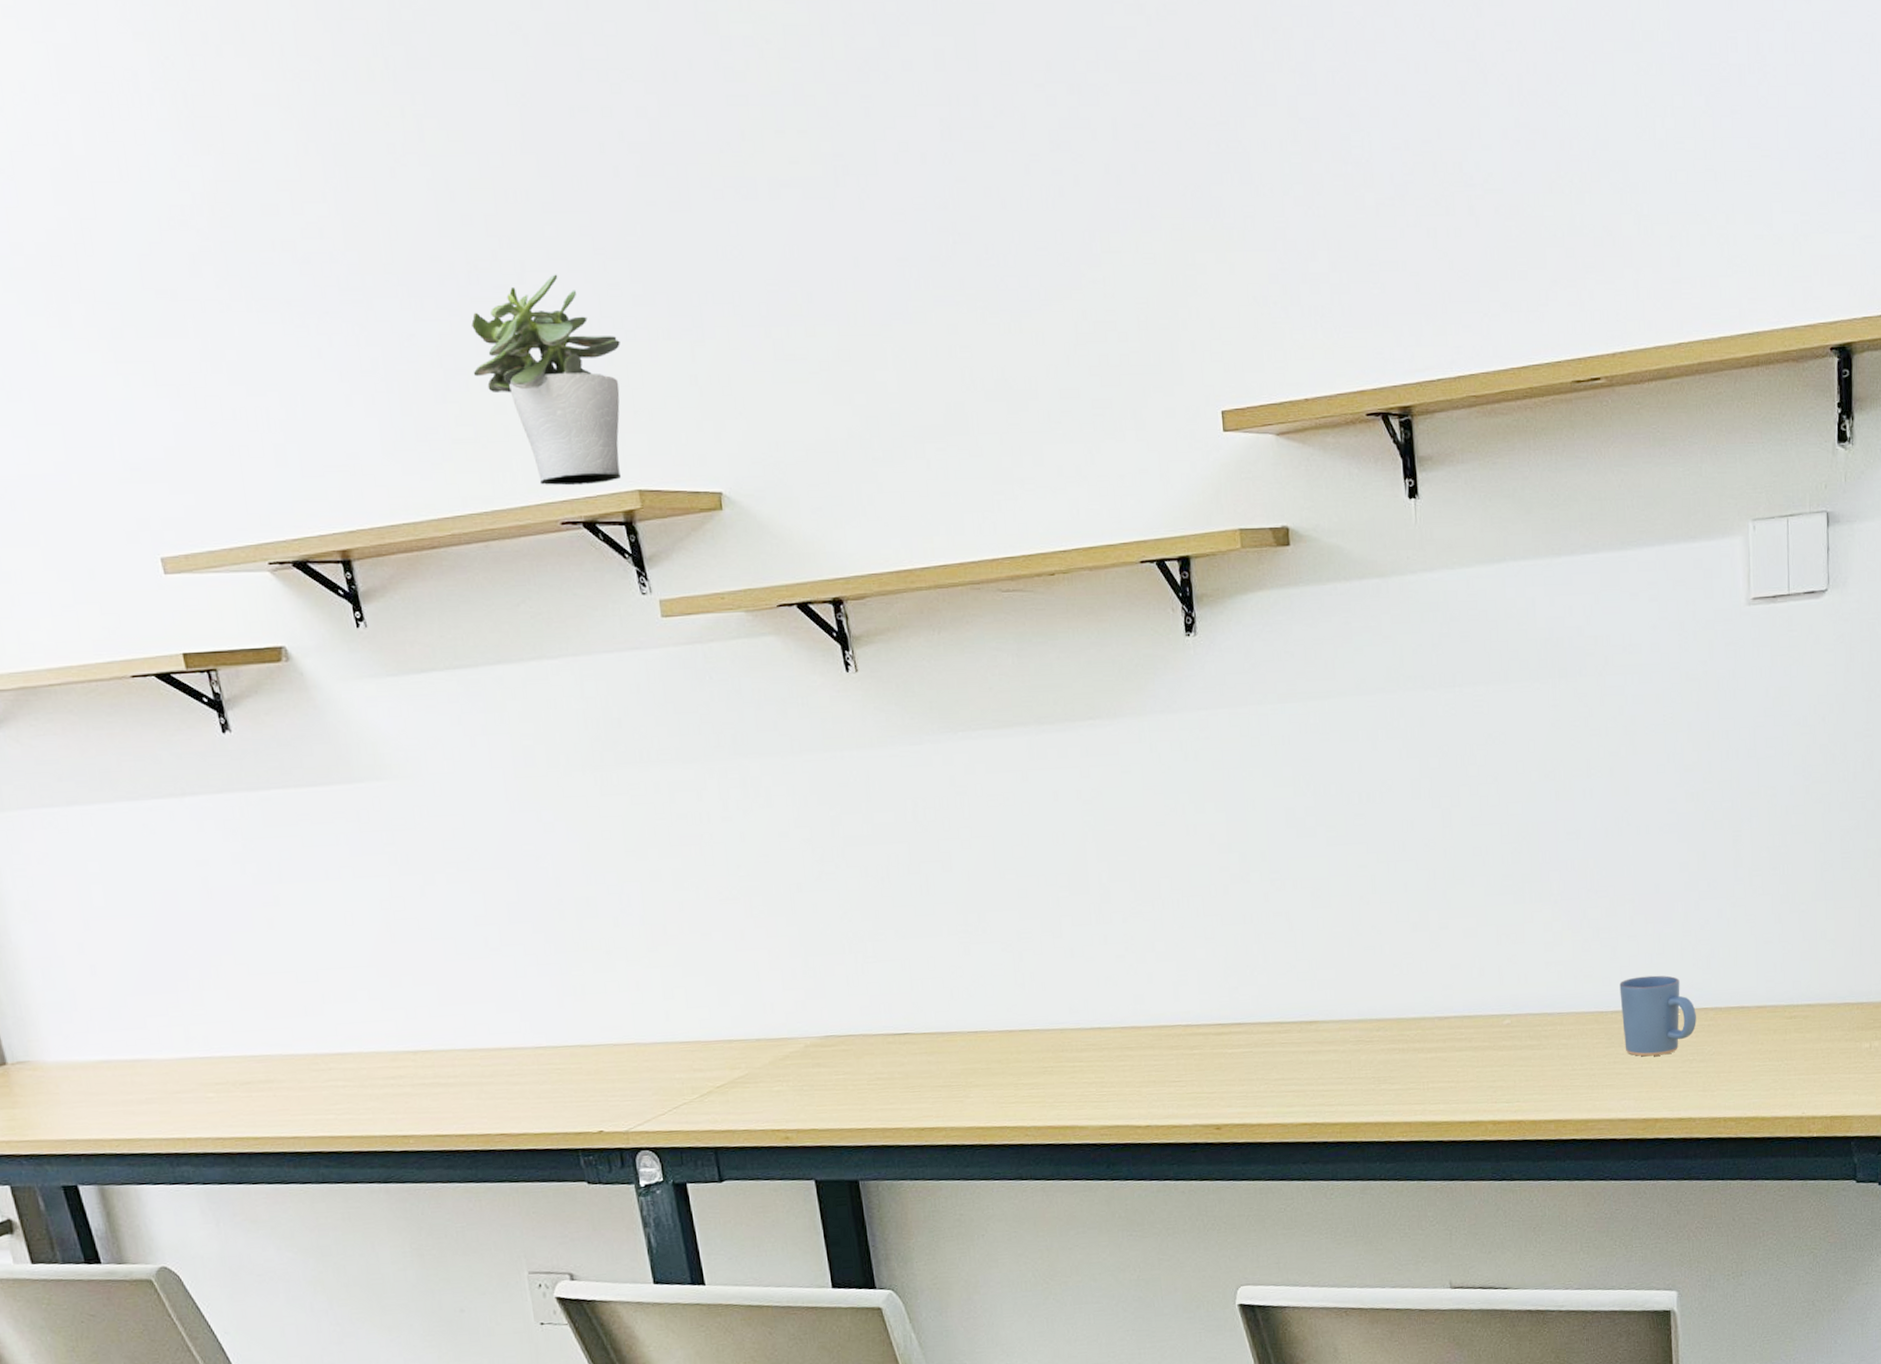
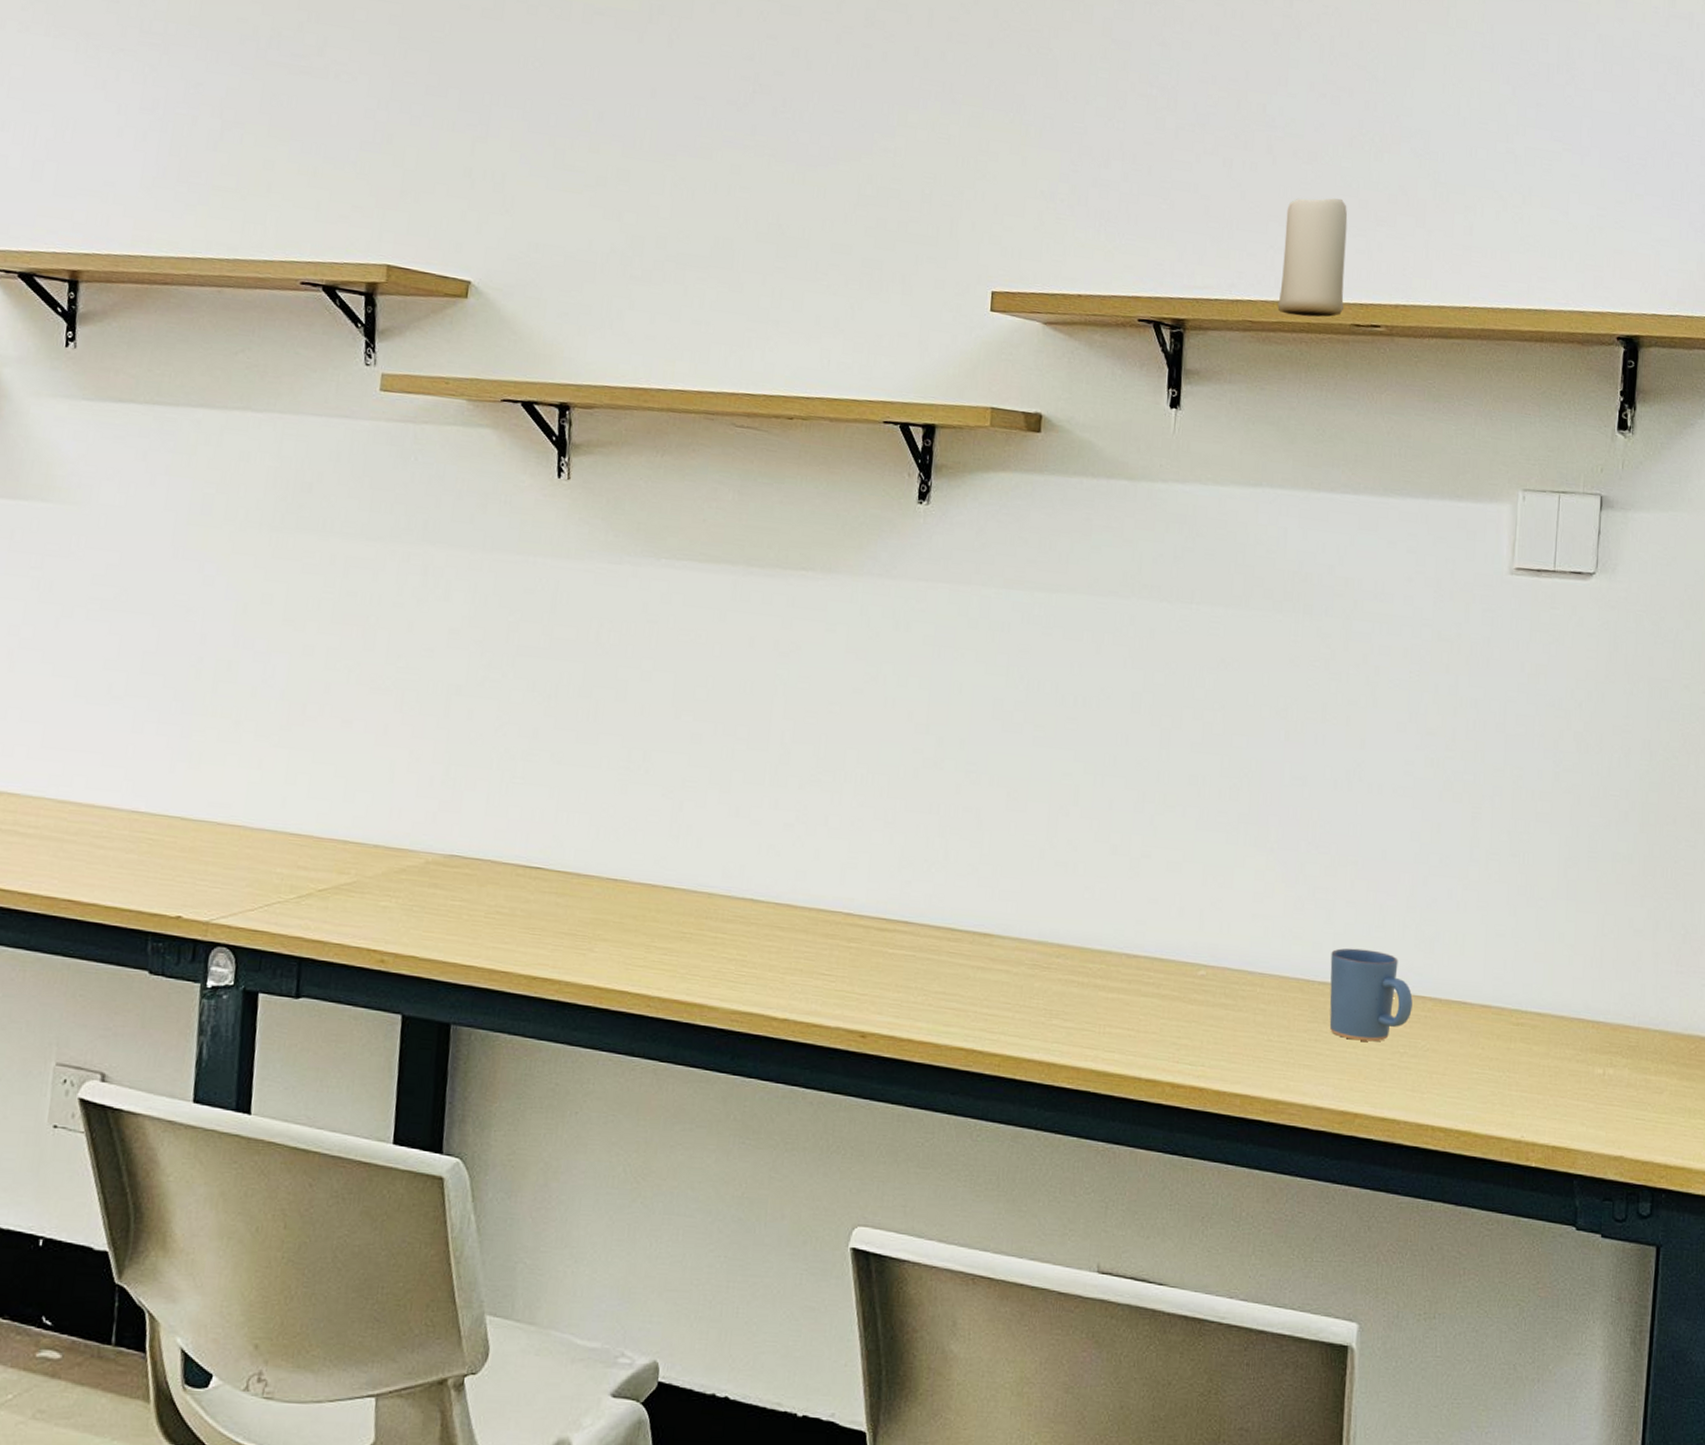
potted plant: present [471,274,622,486] -> none [250,53,404,252]
candle: none [1496,250,1563,382] -> present [1277,198,1348,318]

